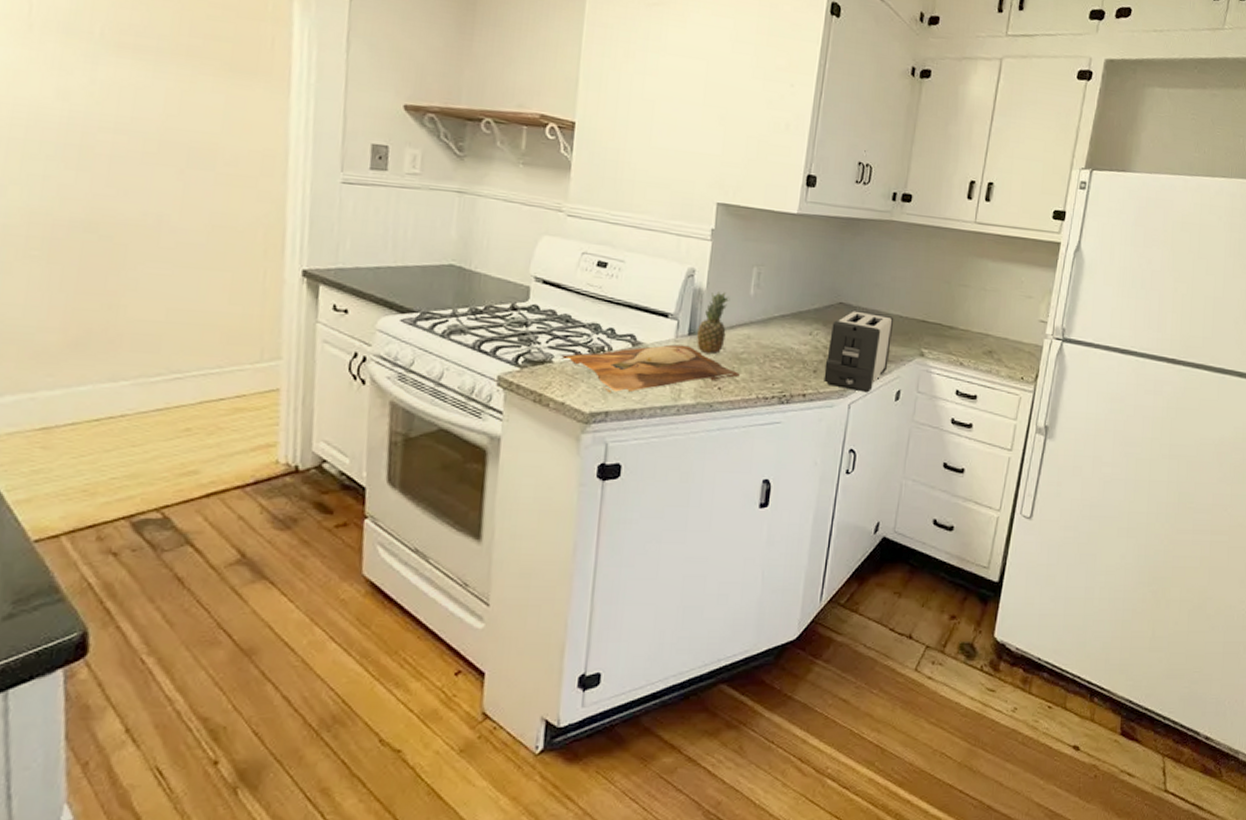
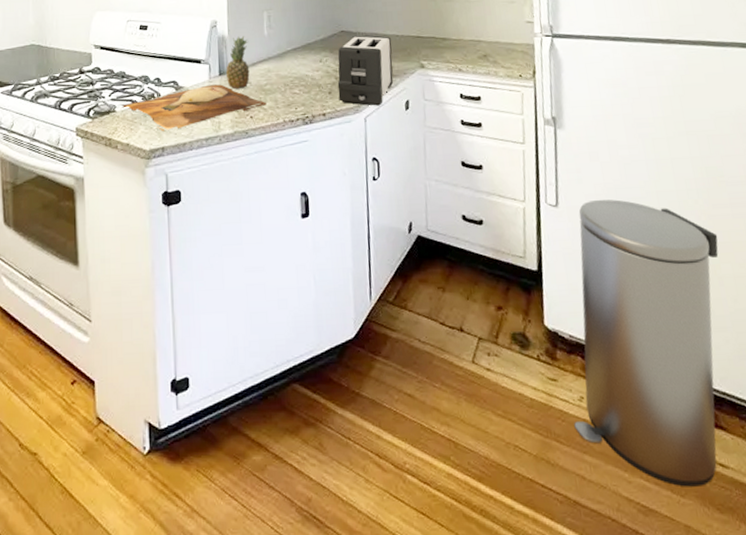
pedal bin: none [1002,515,1175,794] -> present [574,199,719,487]

